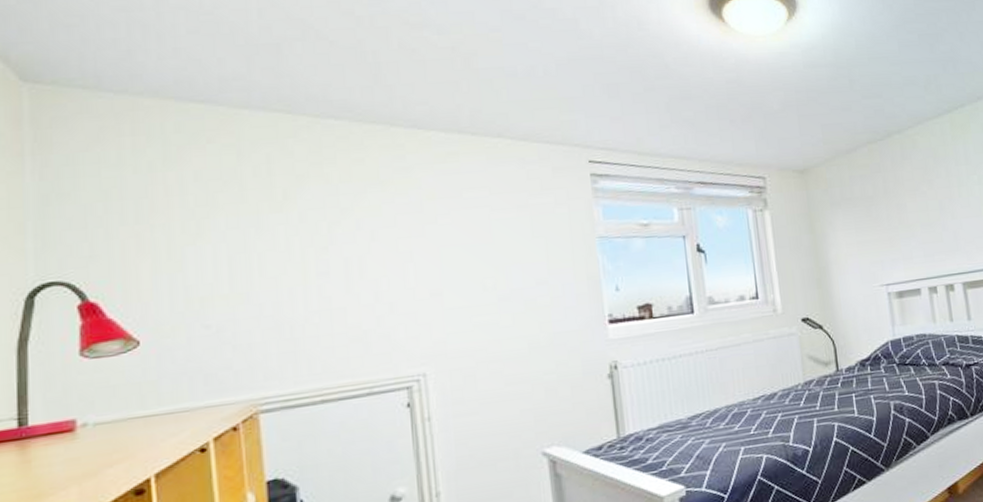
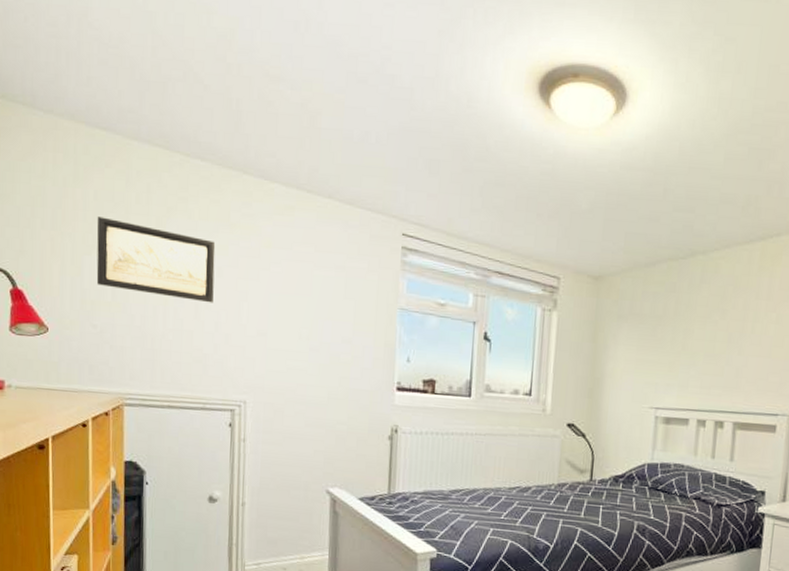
wall art: none [200,198,369,278] -> present [96,216,216,303]

